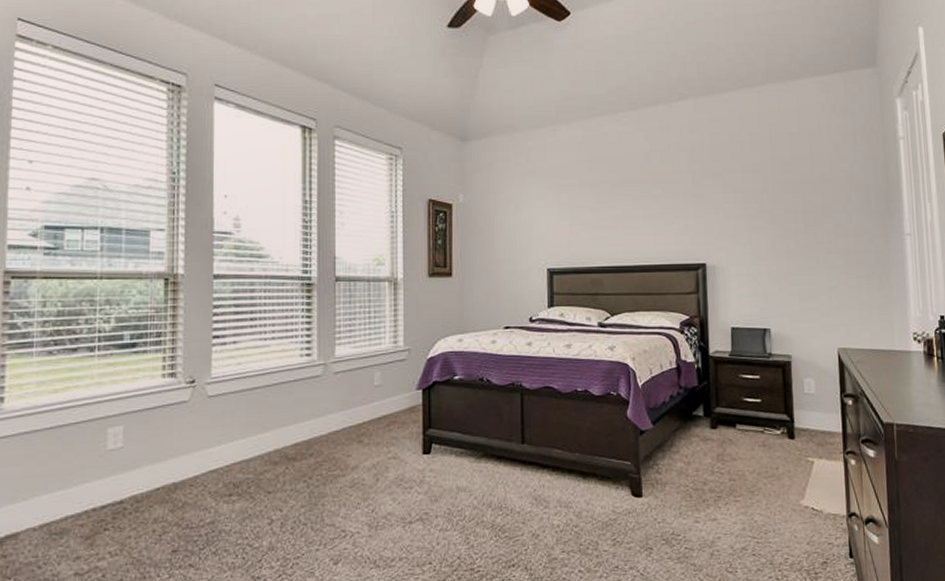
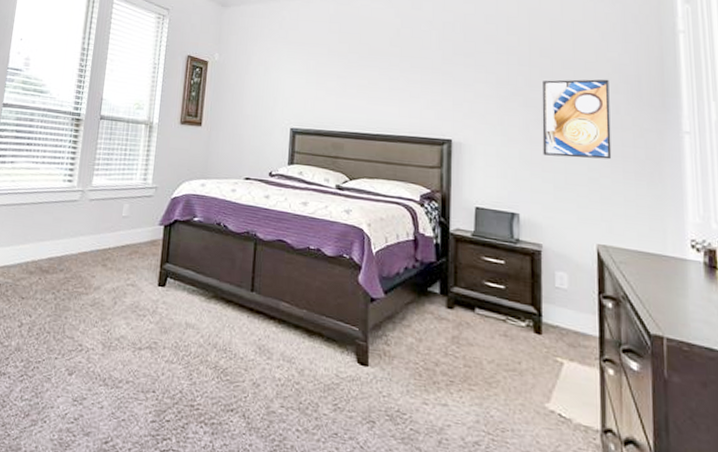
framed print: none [784,189,847,269] -> present [541,79,612,160]

